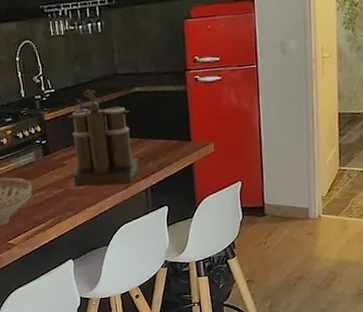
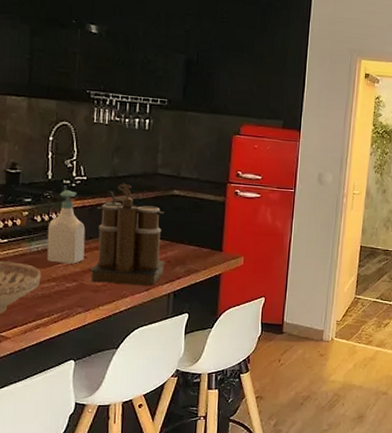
soap bottle: none [29,104,65,173] -> present [47,190,86,264]

